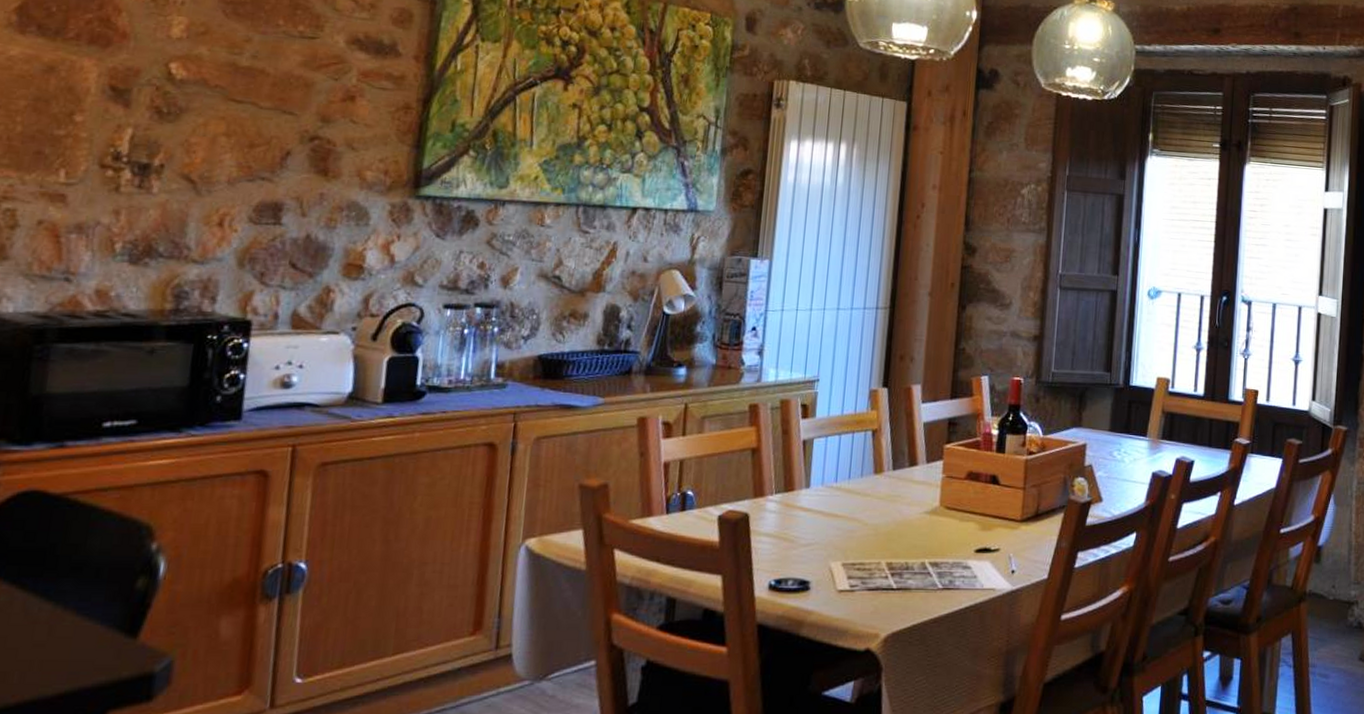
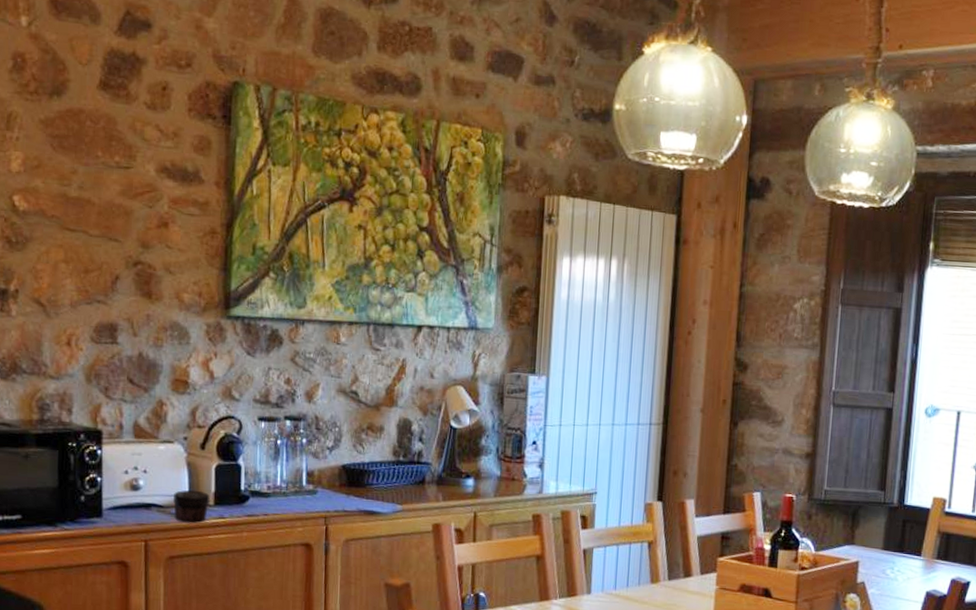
jar: none [331,386,378,425] -> present [172,490,210,524]

